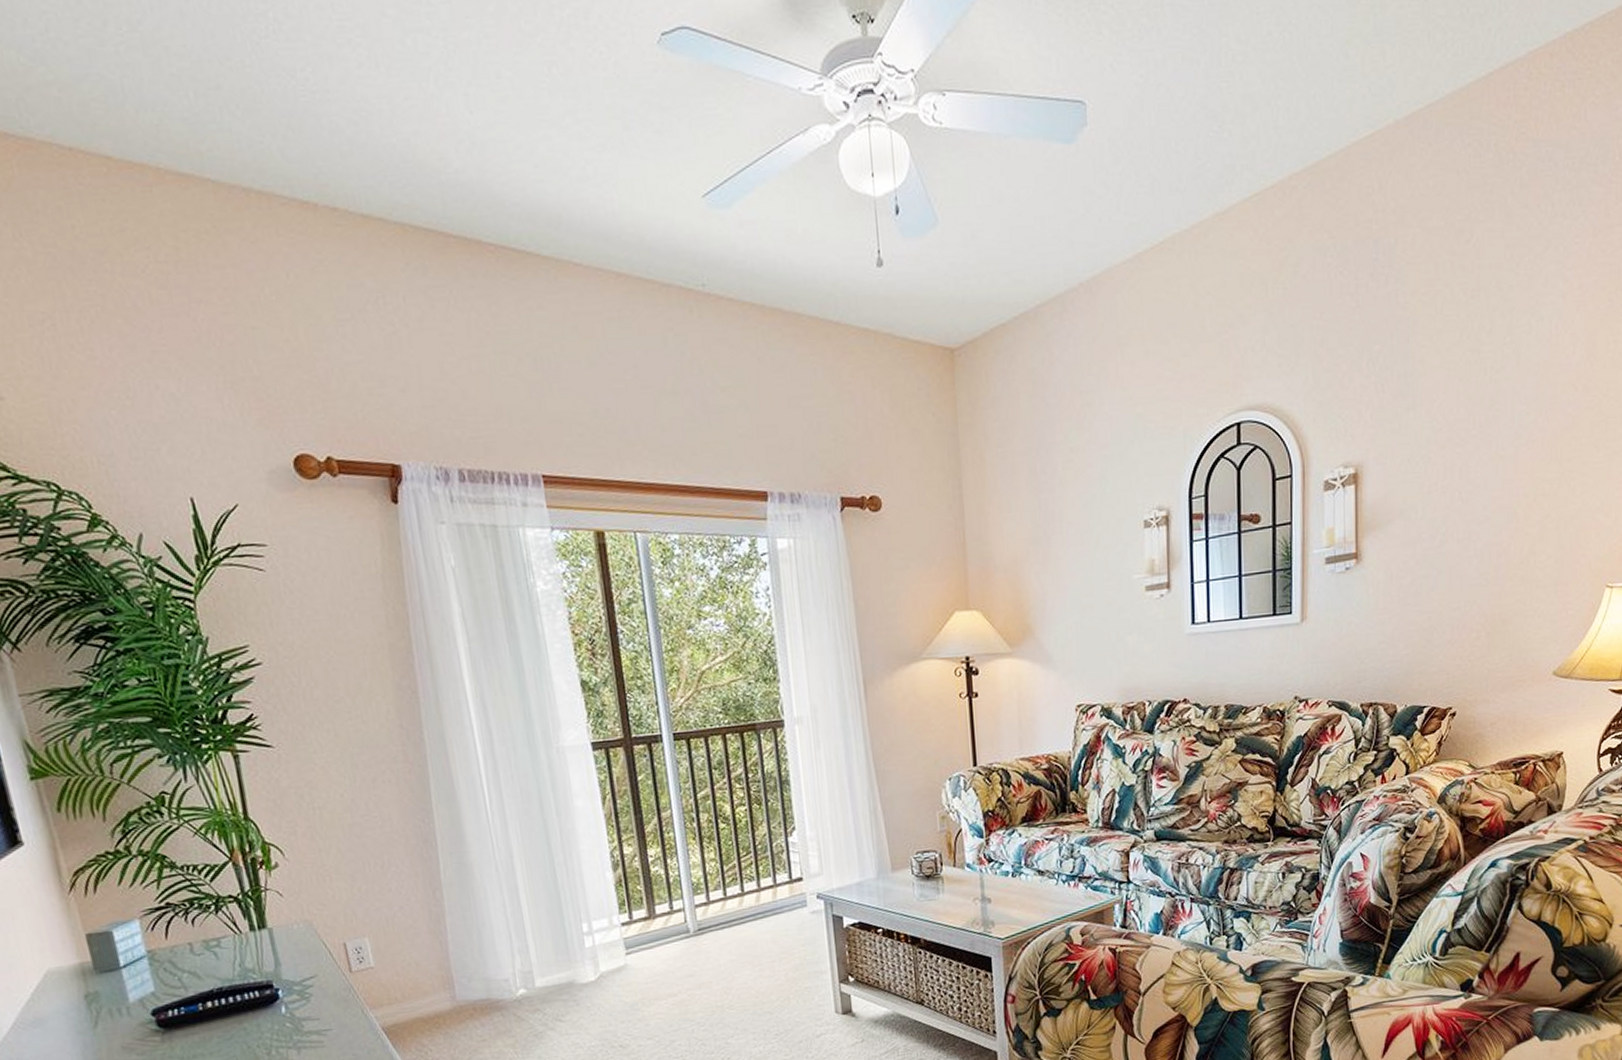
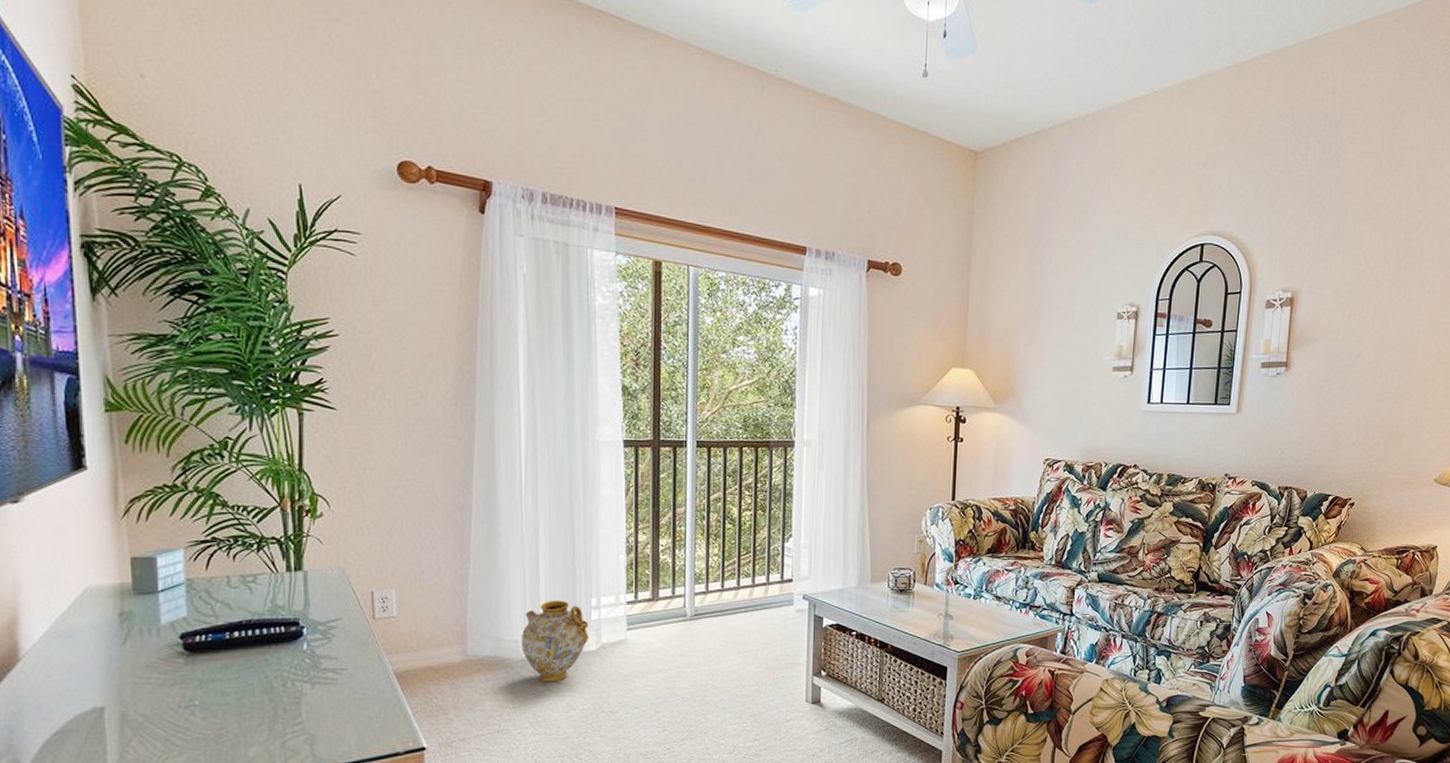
ceramic jug: none [512,929,586,1021] -> present [521,600,589,682]

